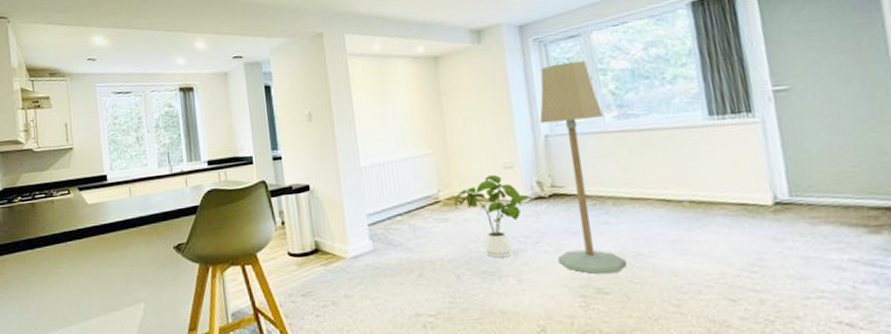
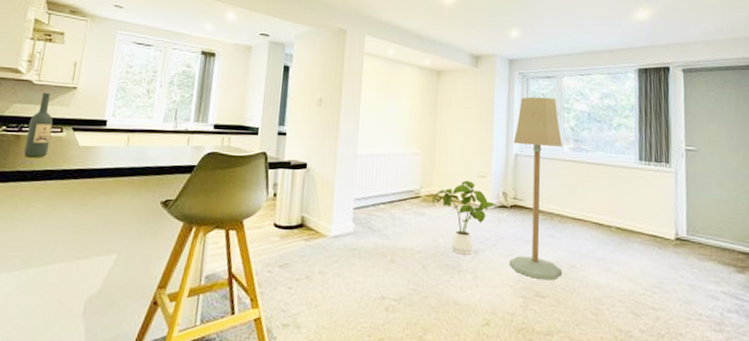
wine bottle: none [39,158,62,223] -> present [23,92,53,158]

